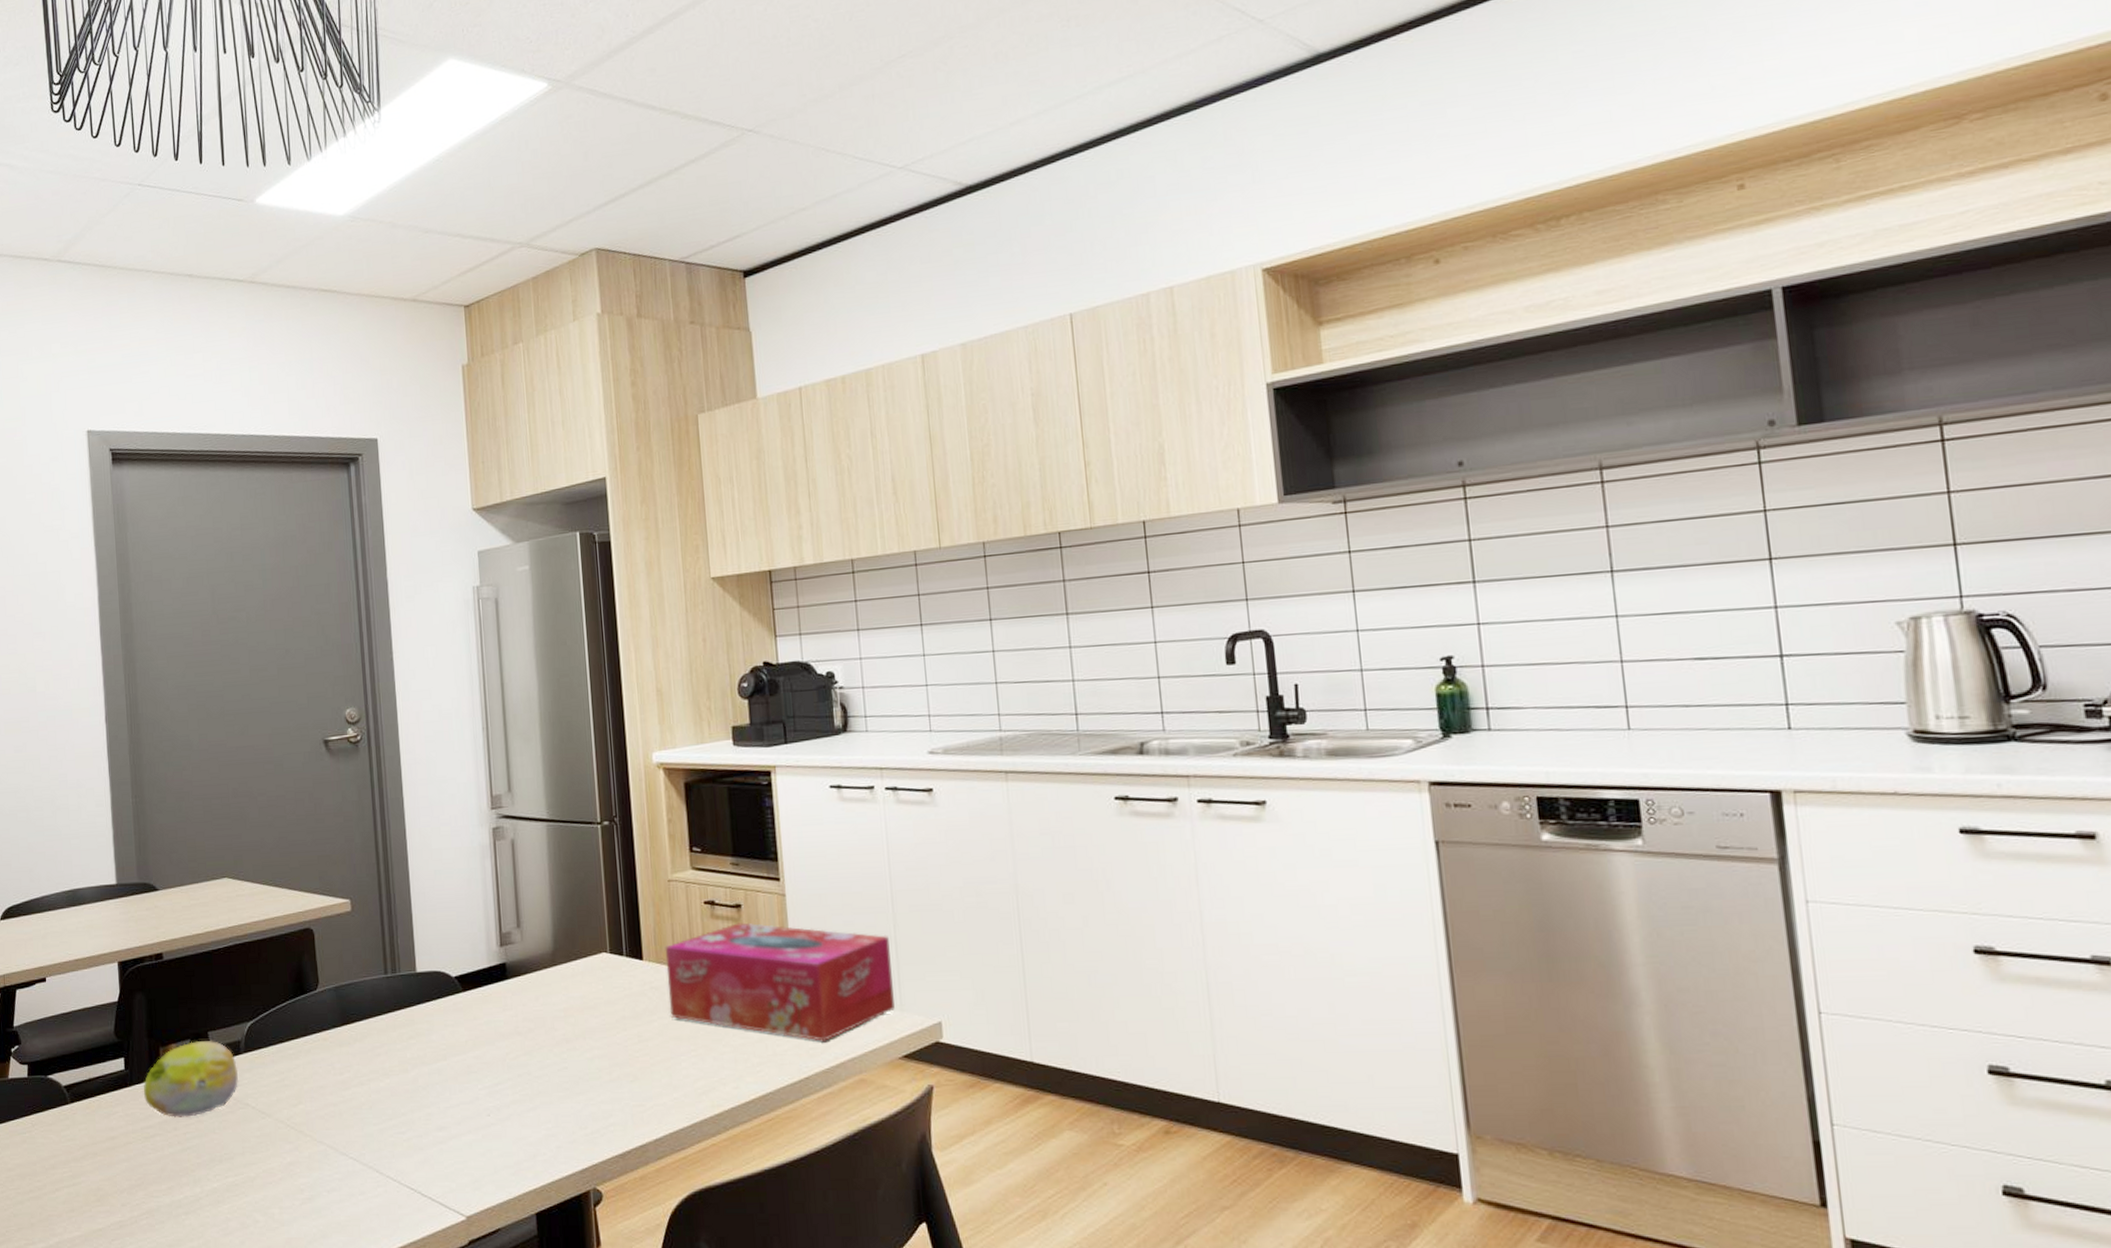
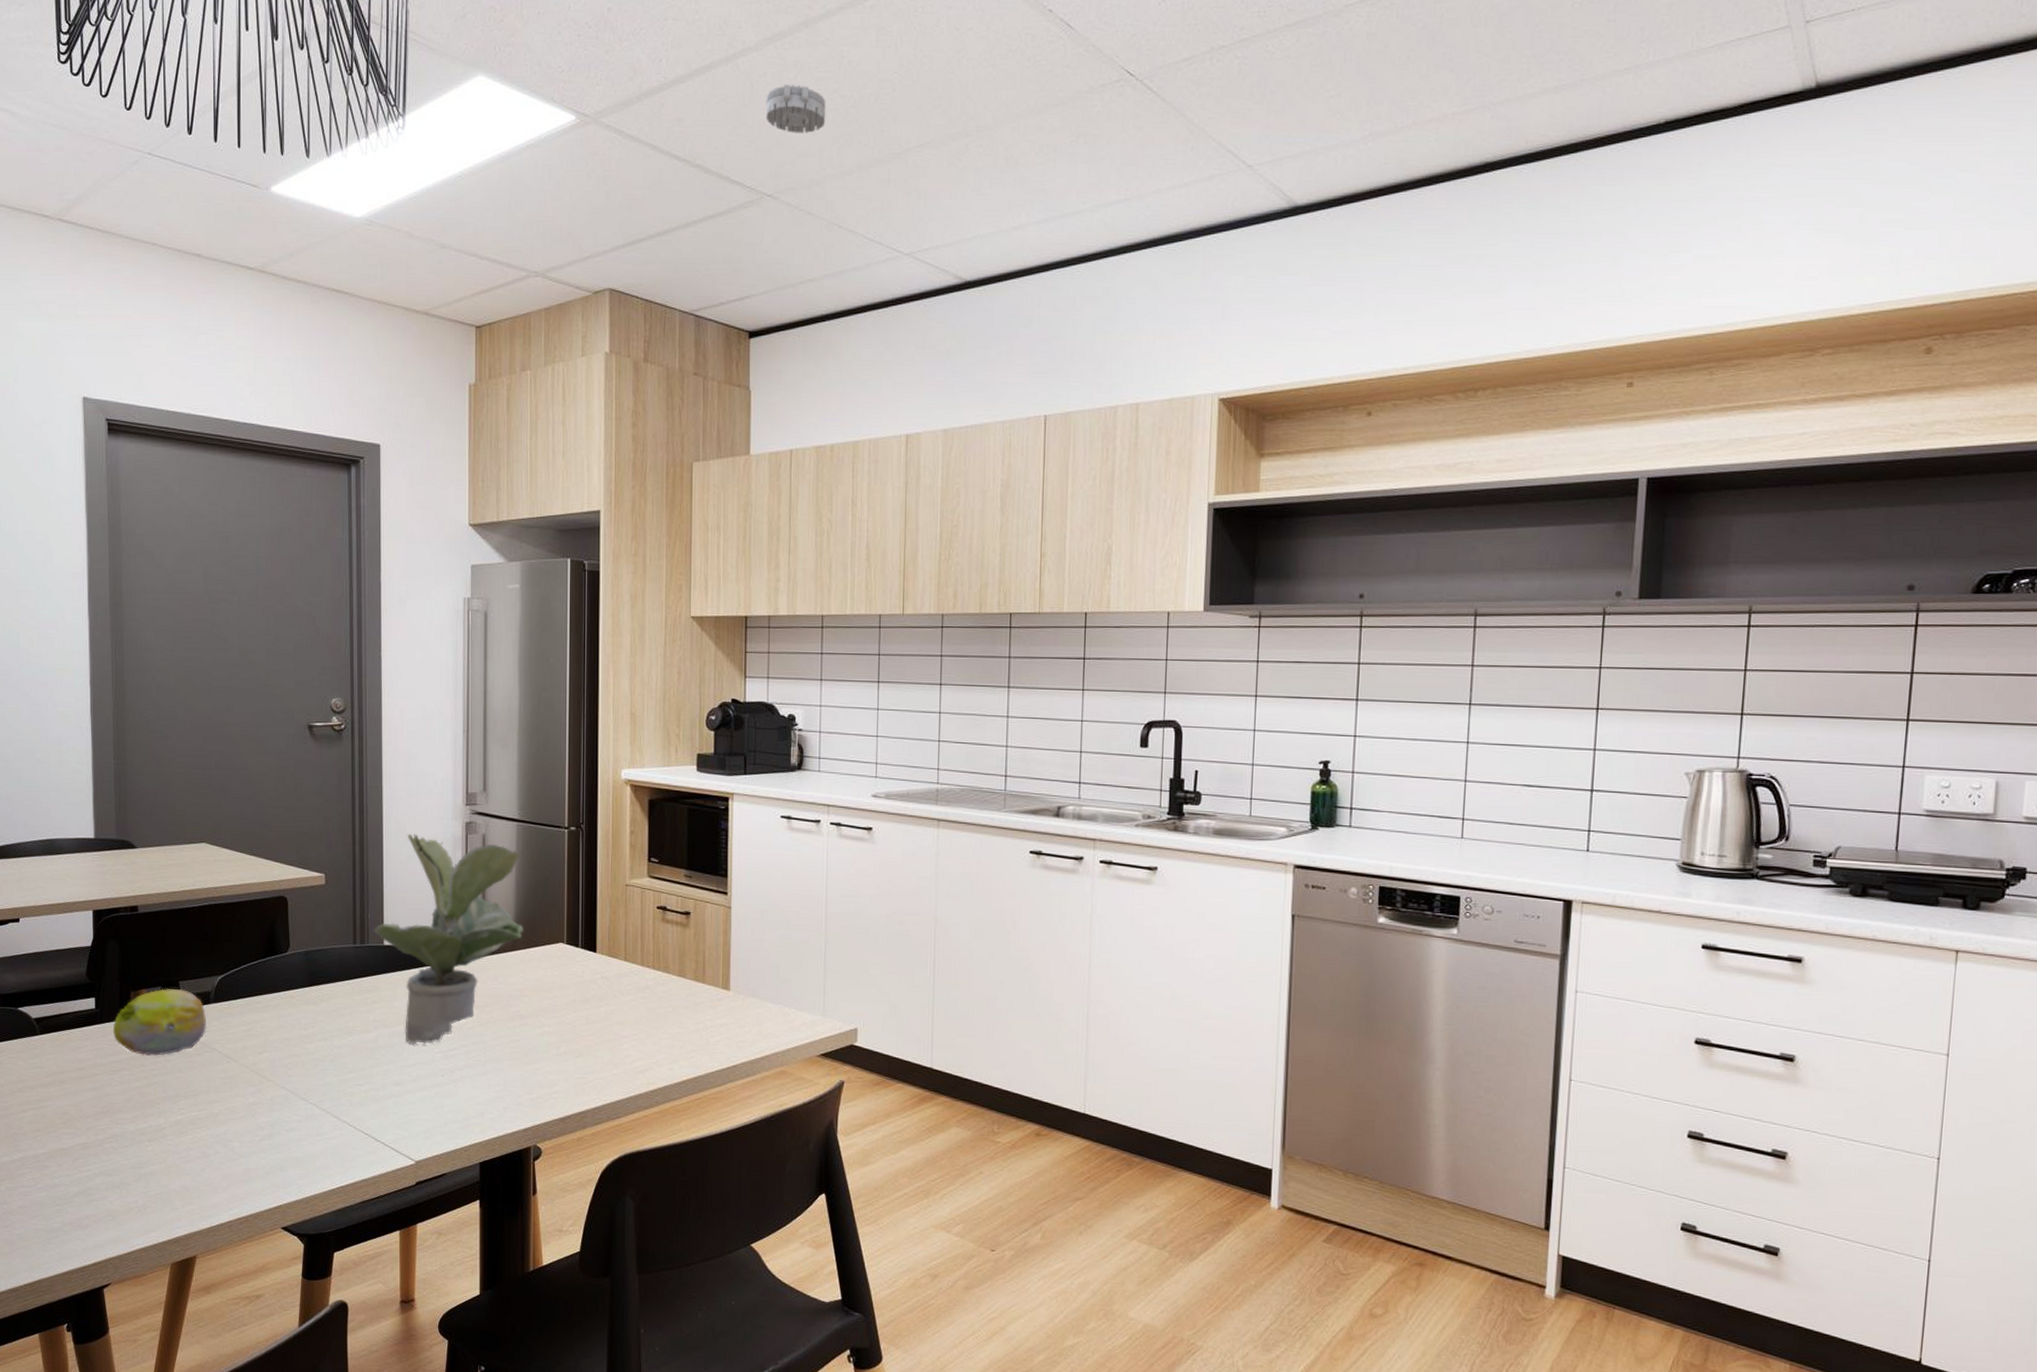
potted plant: none [404,845,562,1082] -> present [373,833,523,1044]
tissue box: present [665,922,895,1041] -> none [617,928,819,1036]
smoke detector: none [737,16,801,65] -> present [765,85,826,133]

